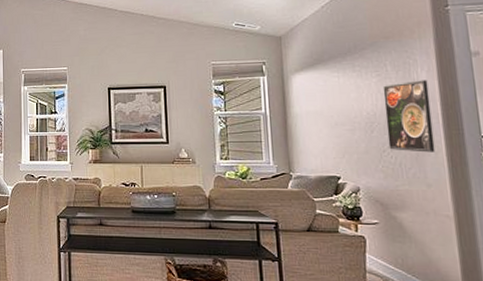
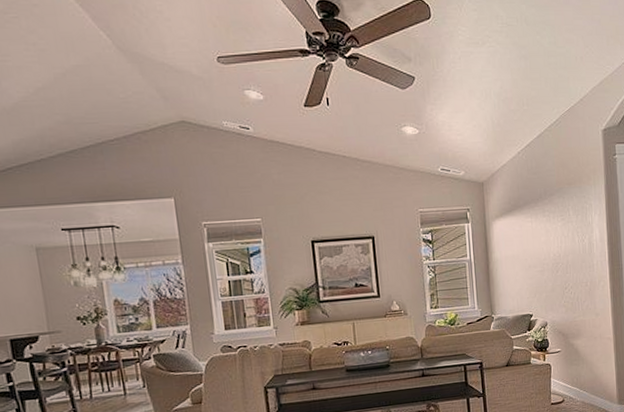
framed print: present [382,80,436,153] -> none [566,222,603,287]

